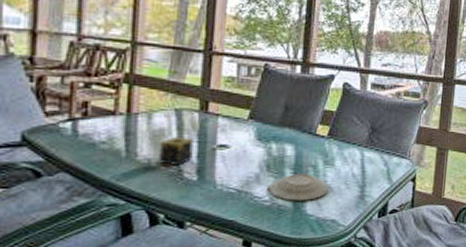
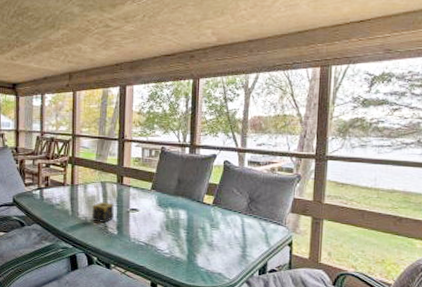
plate: present [269,174,330,201] -> none [168,233,216,256]

